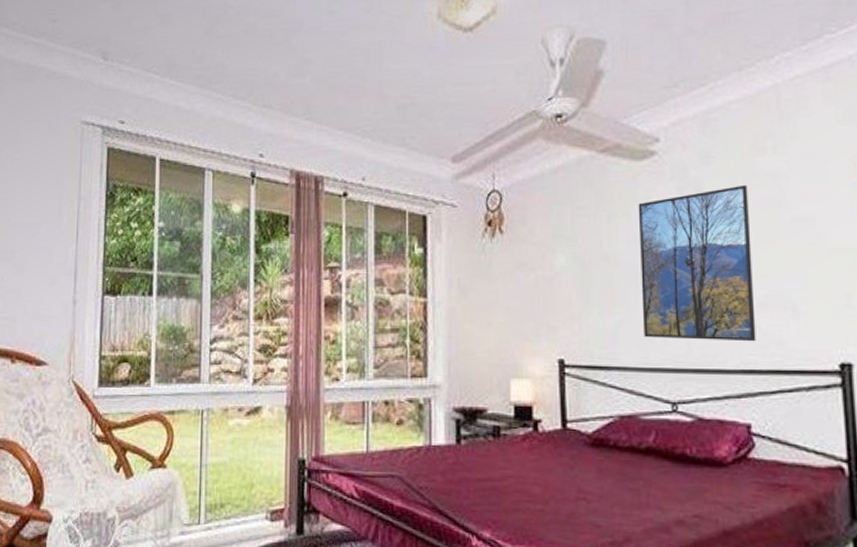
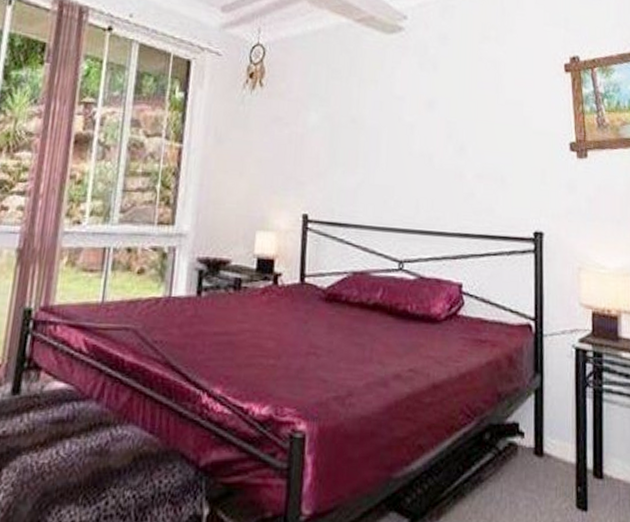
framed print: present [638,184,756,342] -> none [380,67,474,208]

